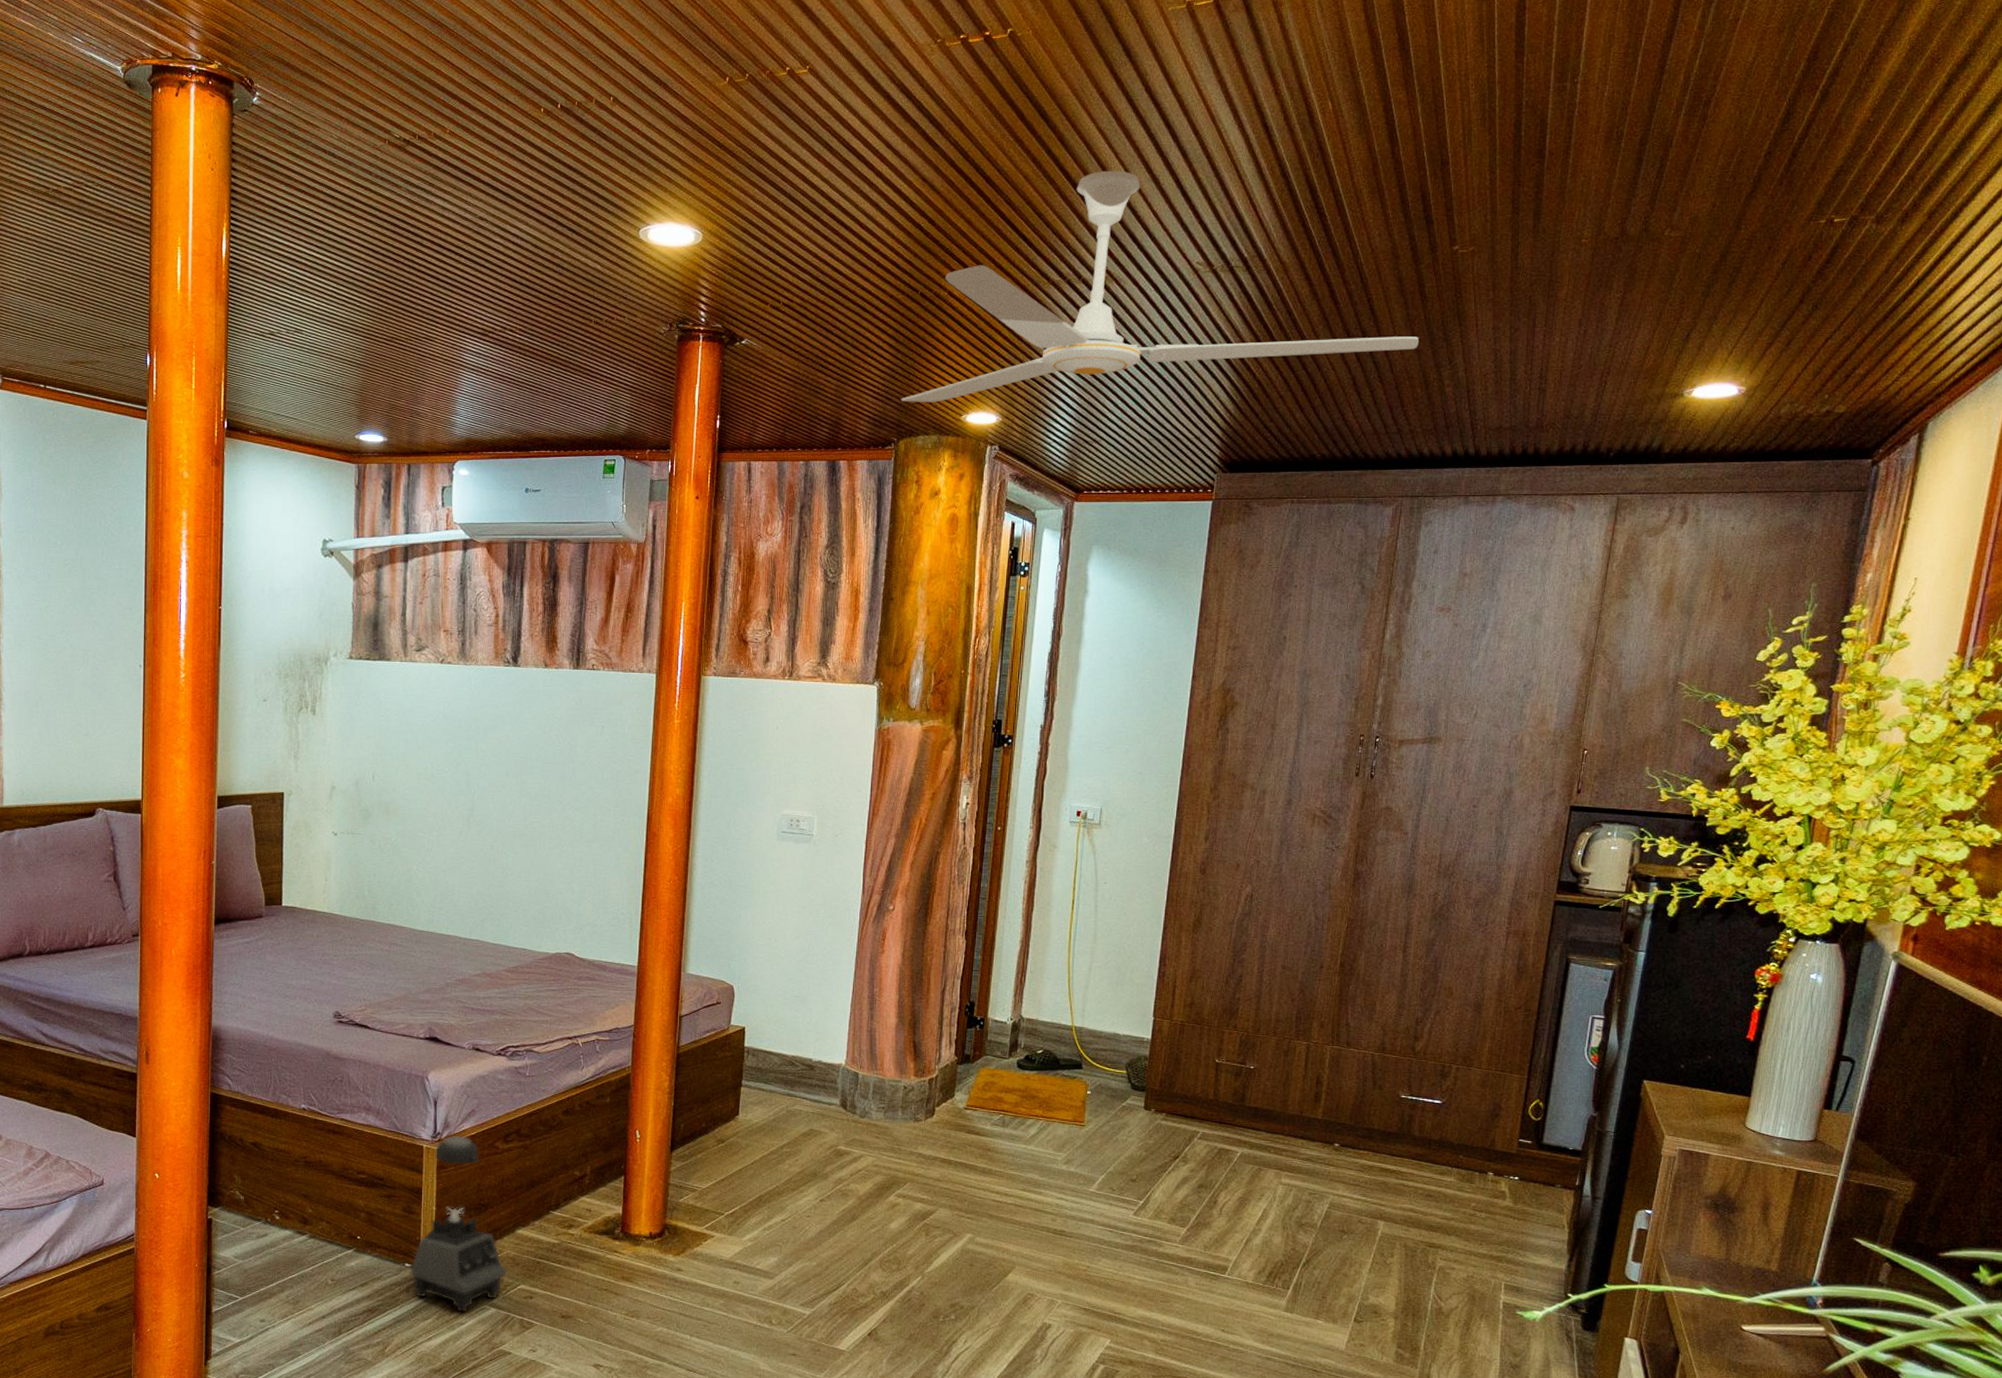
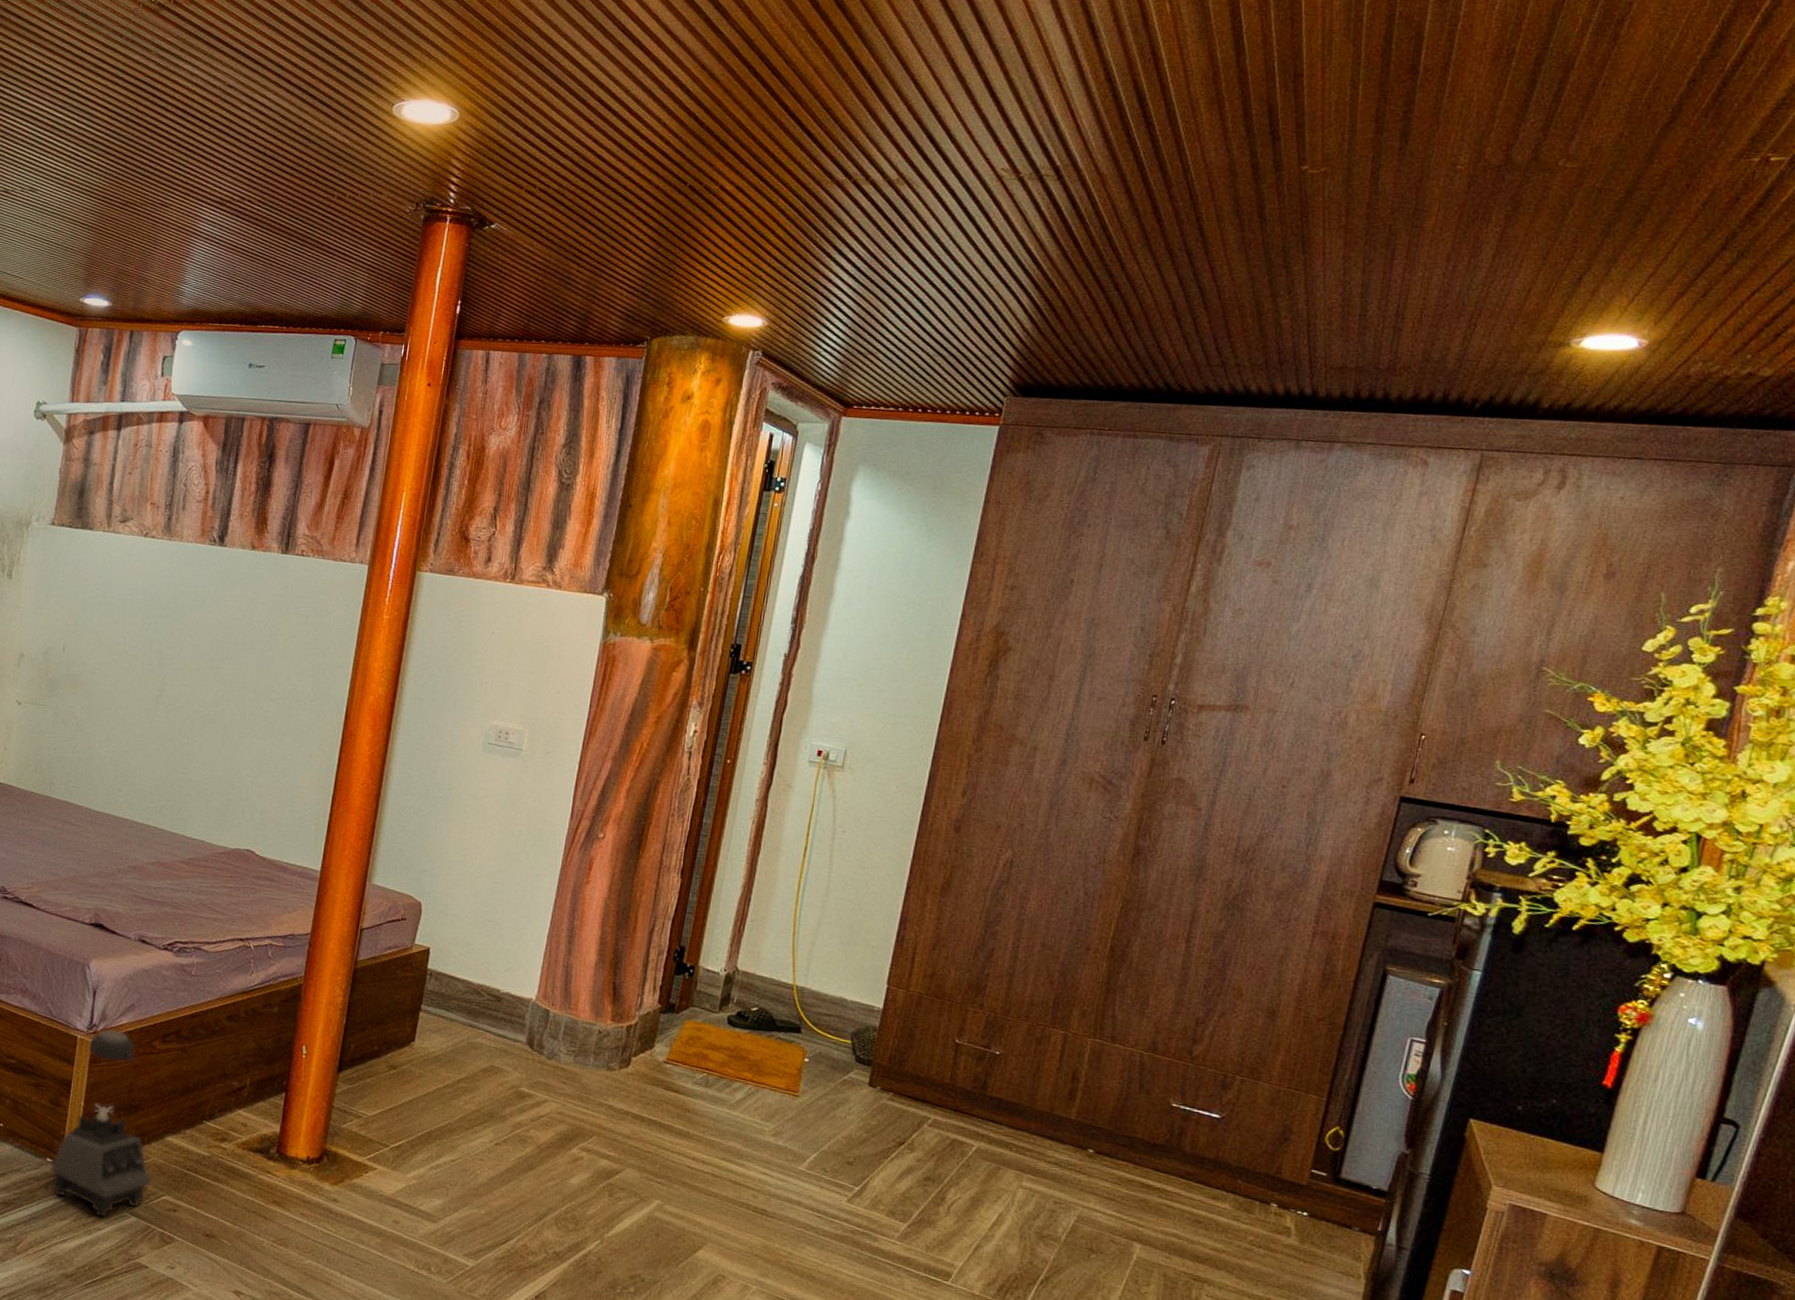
ceiling fan: present [901,170,1419,402] -> none [658,66,1254,301]

